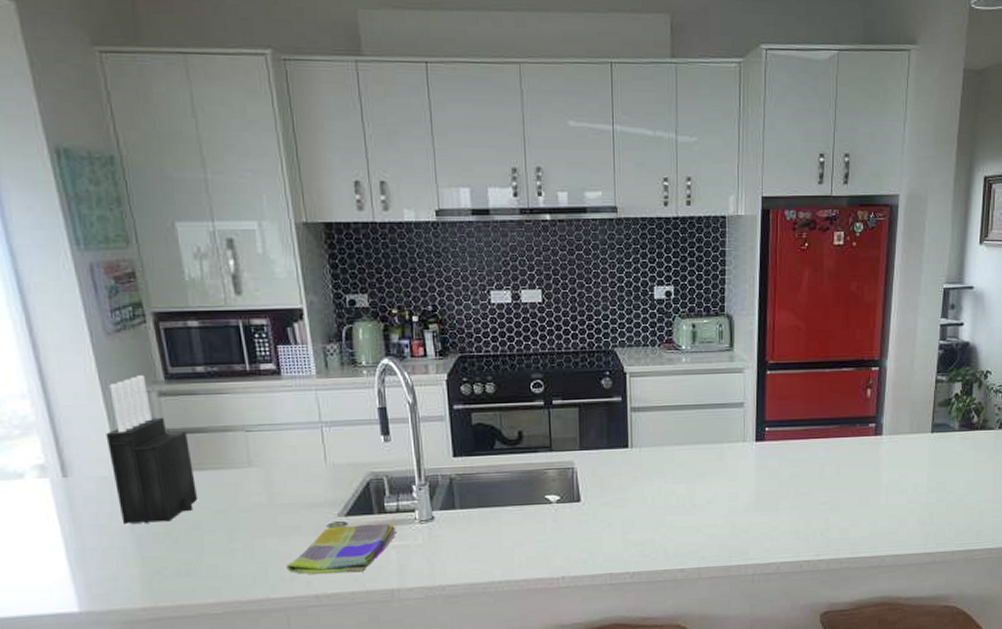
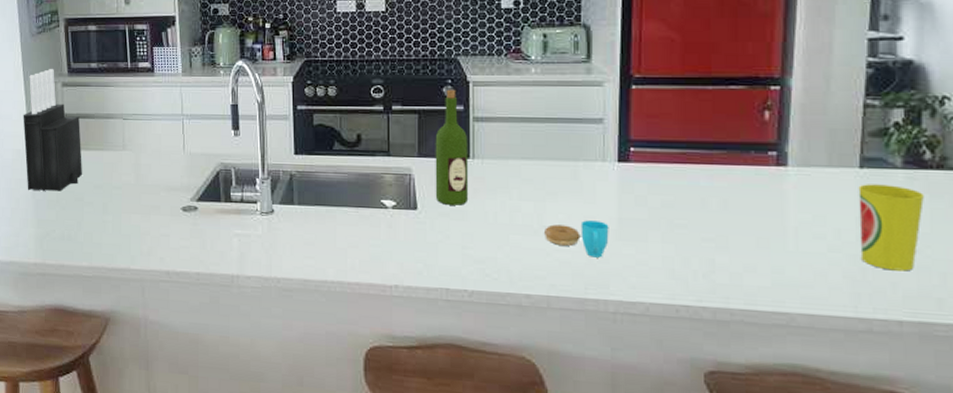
dish towel: present [286,523,397,575] -> none [145,209,240,255]
wine bottle: none [595,381,628,495] -> present [435,89,469,206]
cup: none [694,496,749,529] -> present [543,220,609,258]
cup: none [929,445,971,513] -> present [858,184,924,271]

